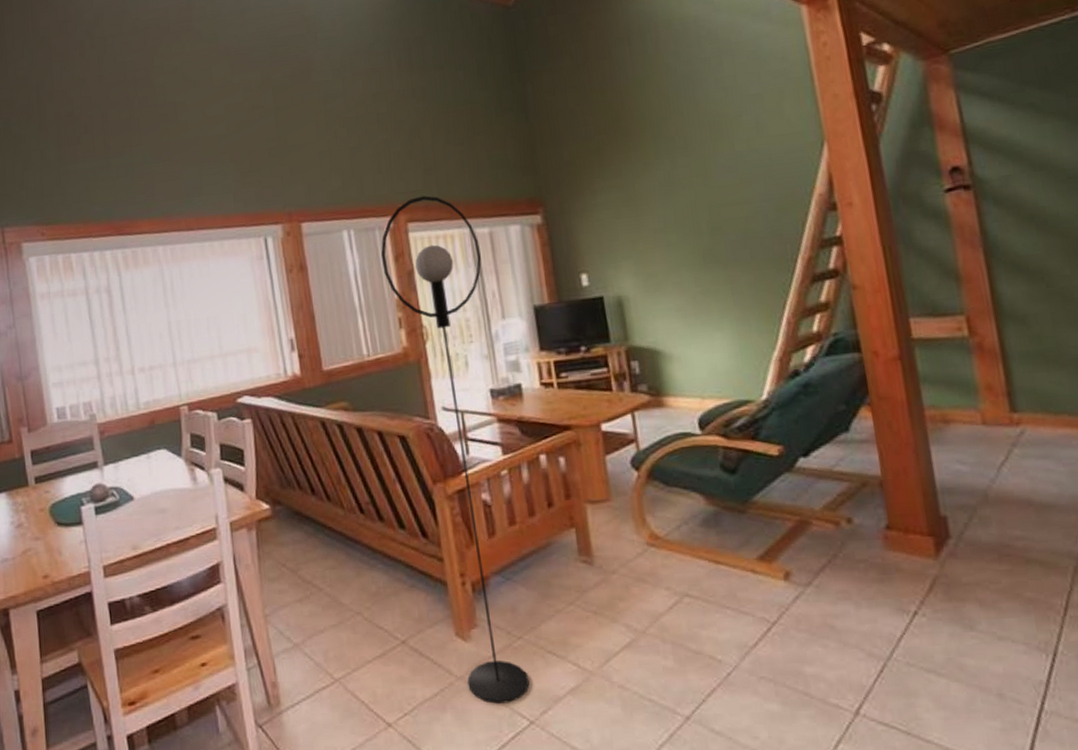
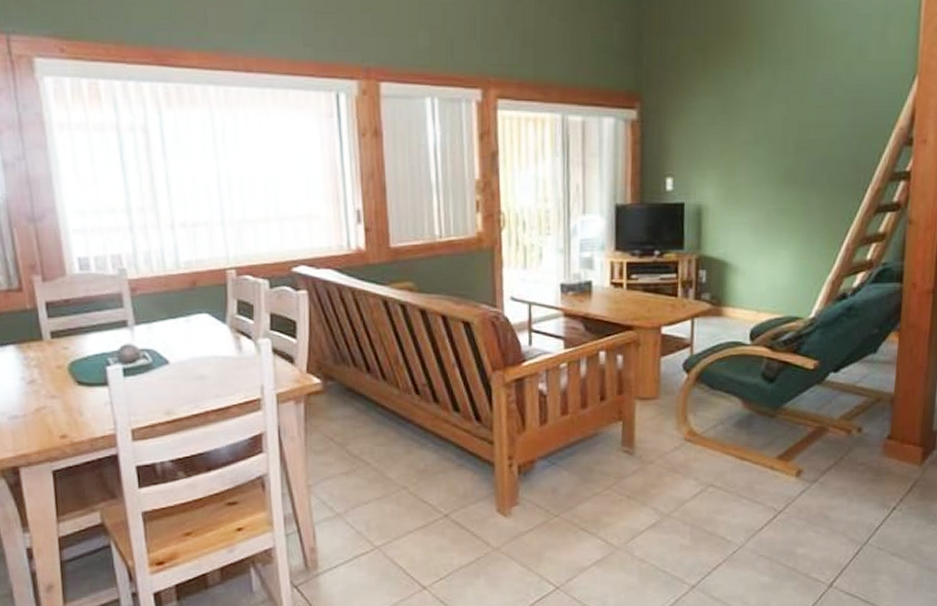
floor lamp: present [380,195,530,704] -> none [465,71,570,572]

